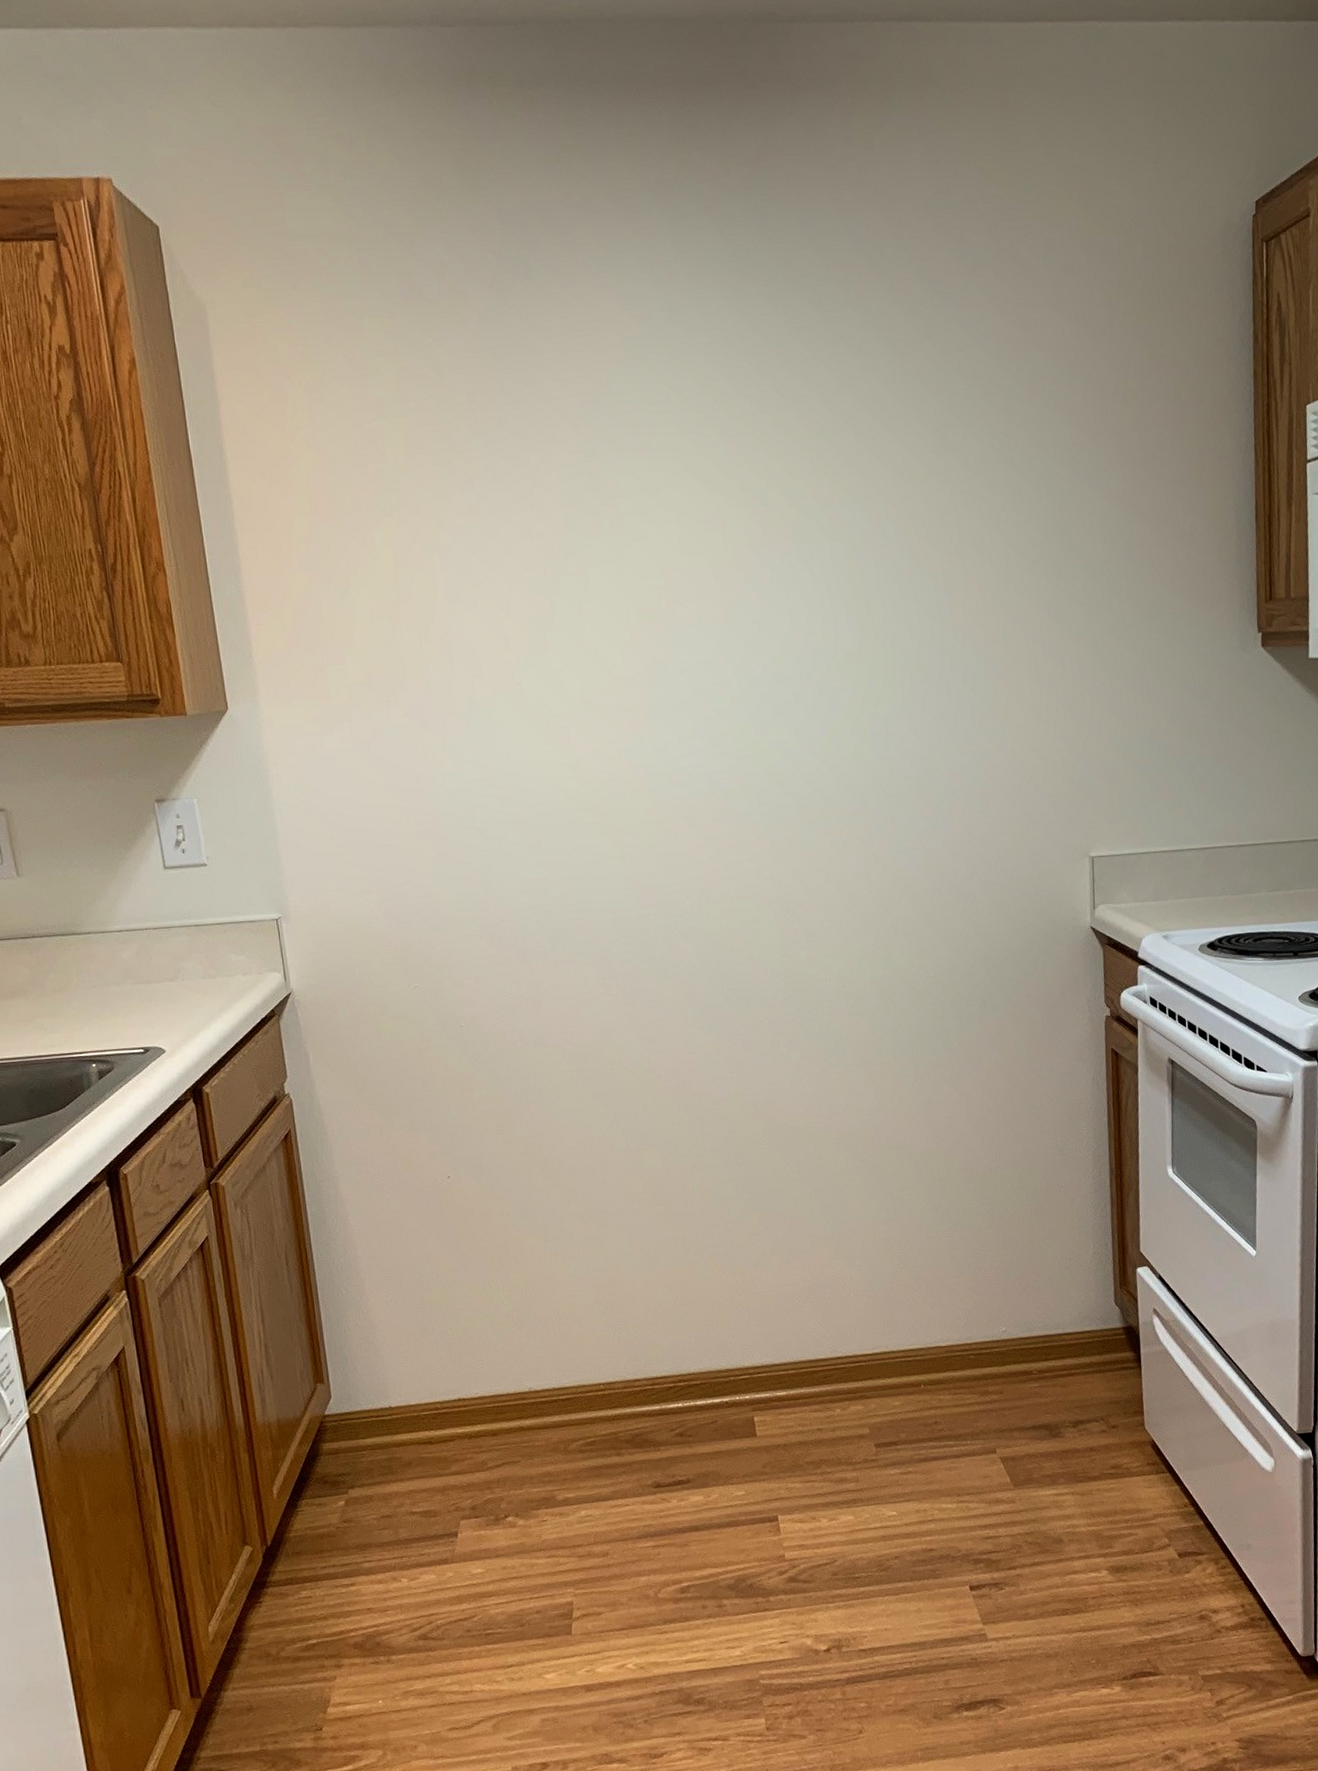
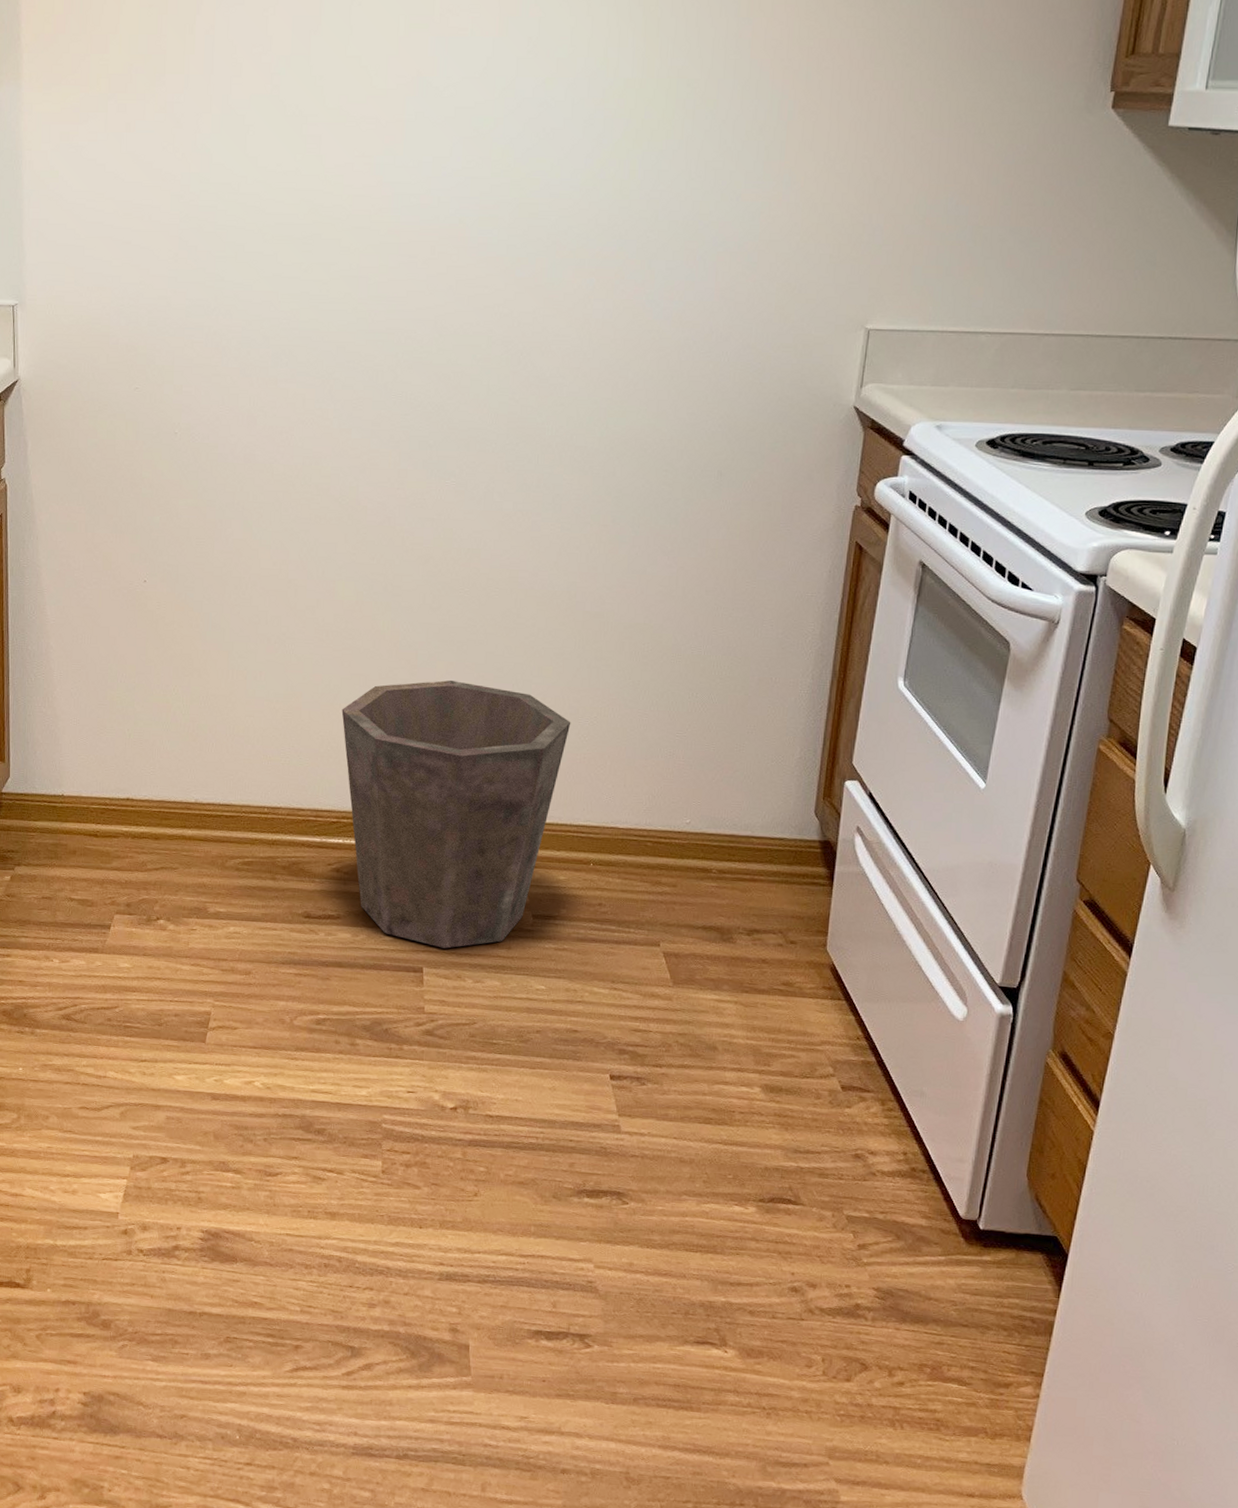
waste bin: none [663,1230,884,1493] -> present [341,680,571,949]

